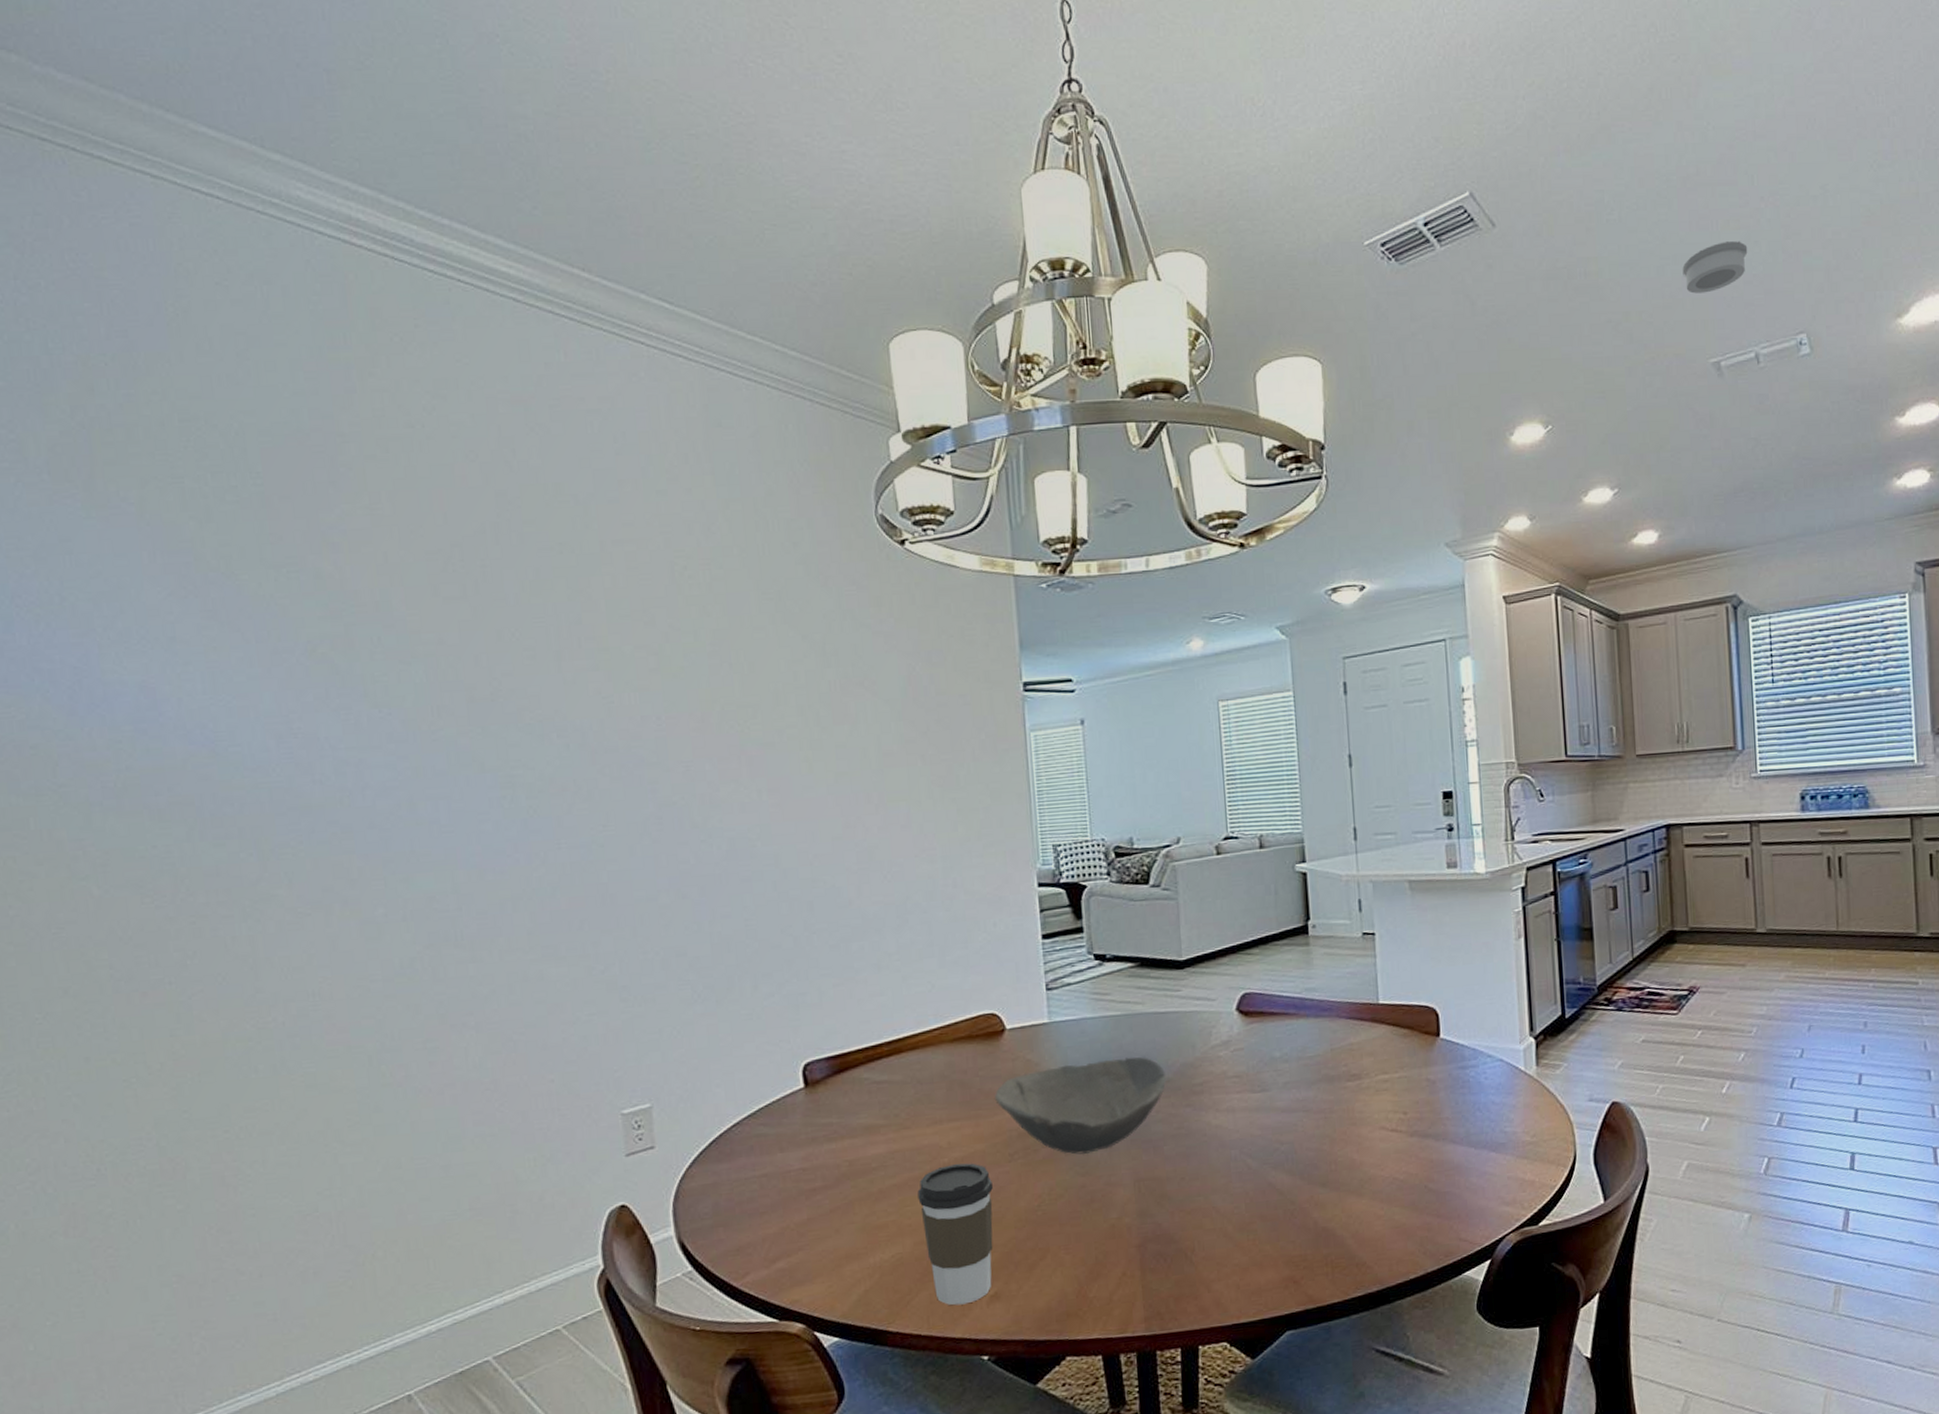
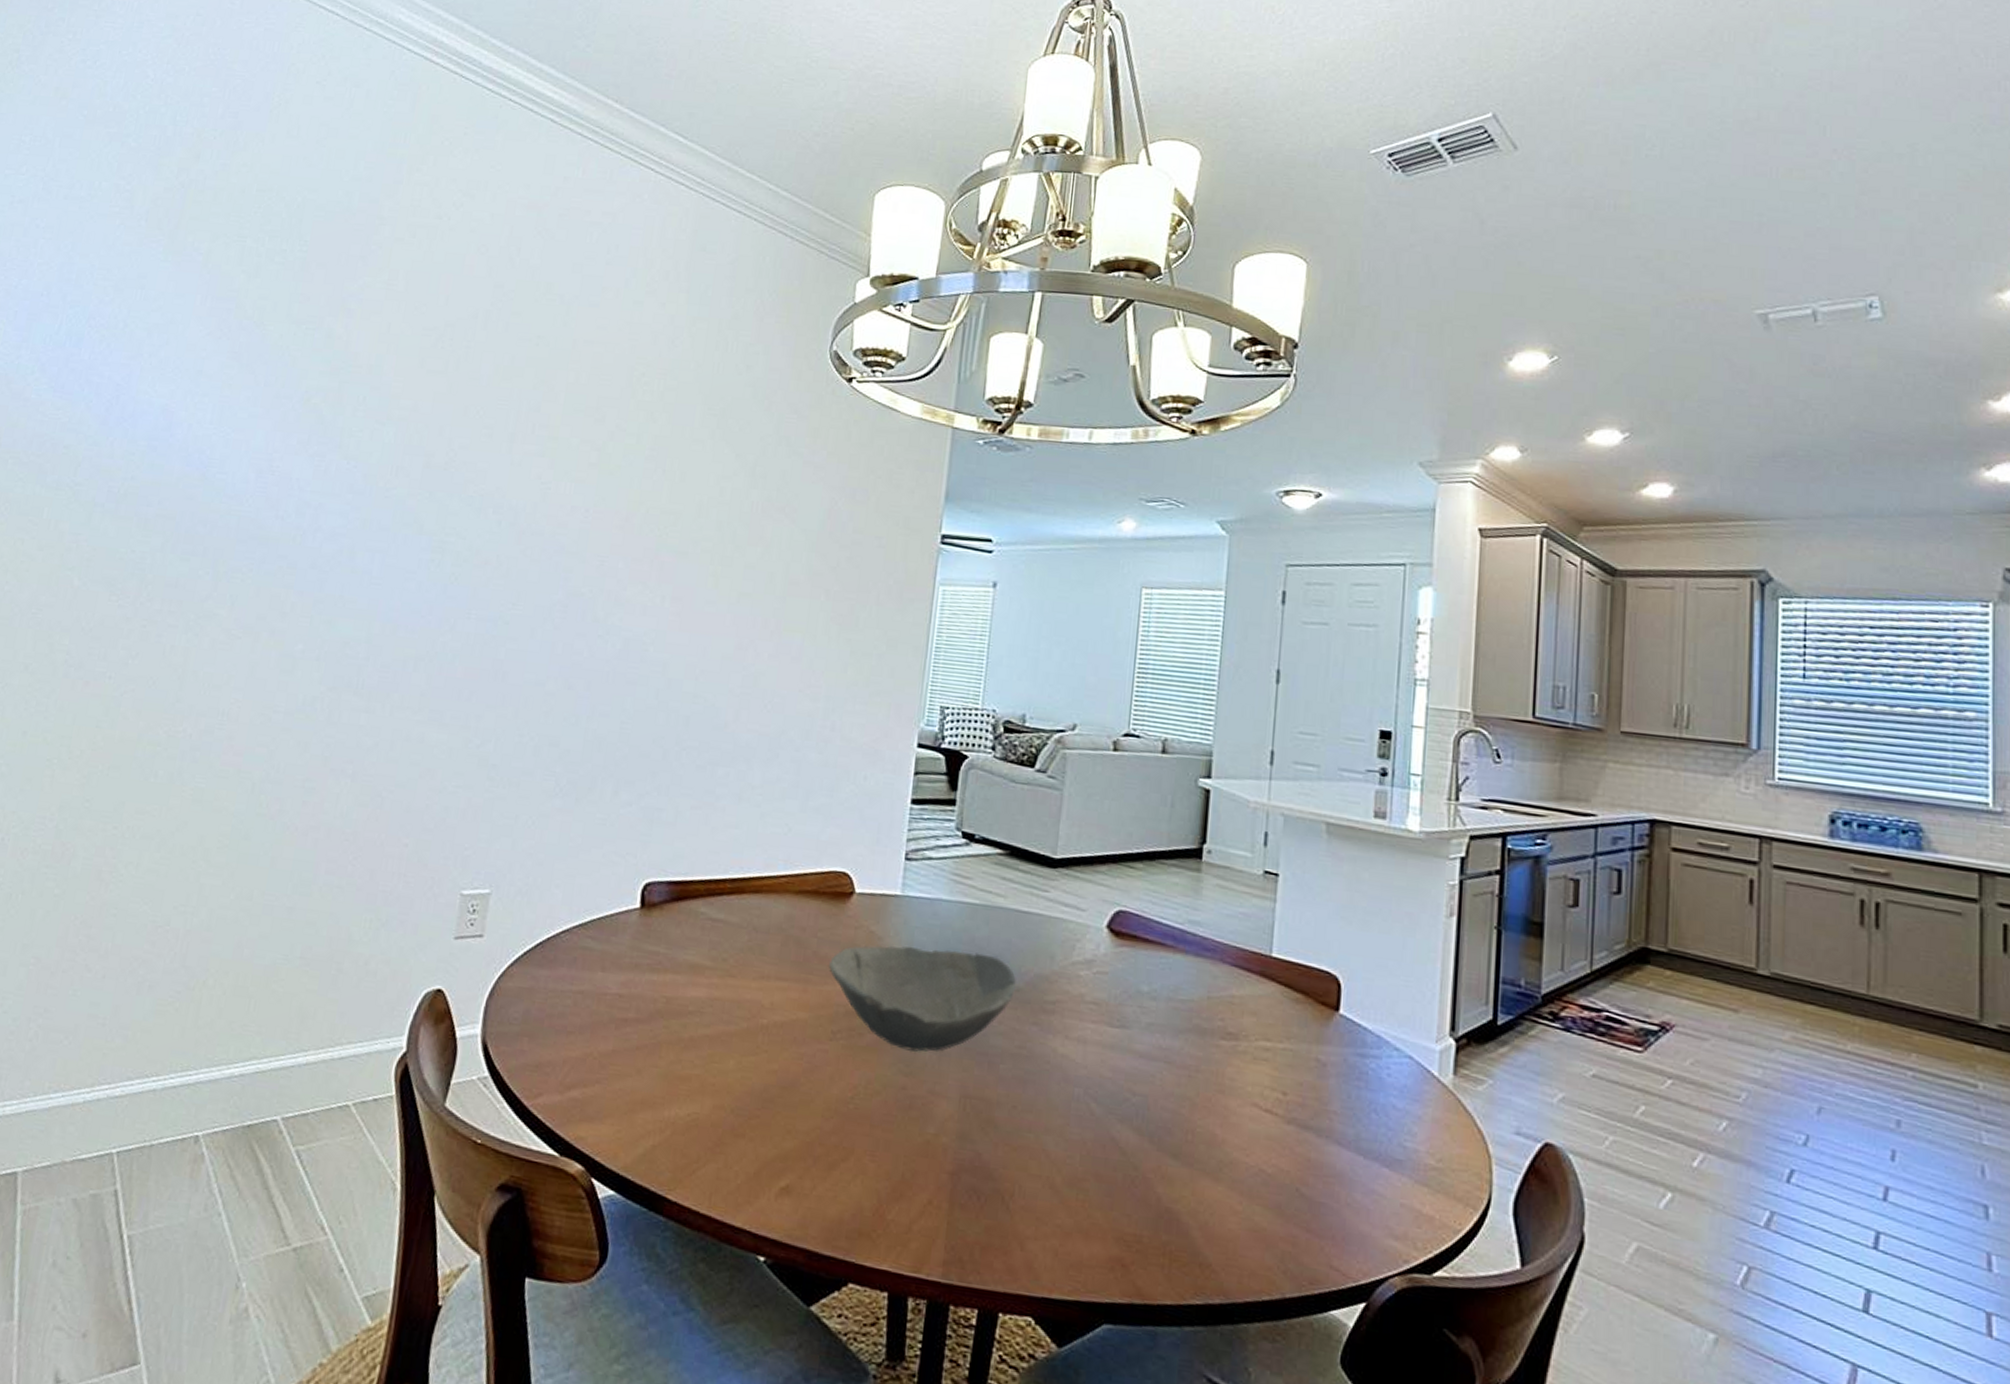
coffee cup: present [917,1163,993,1305] -> none [723,1027,808,1191]
smoke detector: present [1682,241,1748,294] -> none [1731,190,1813,241]

